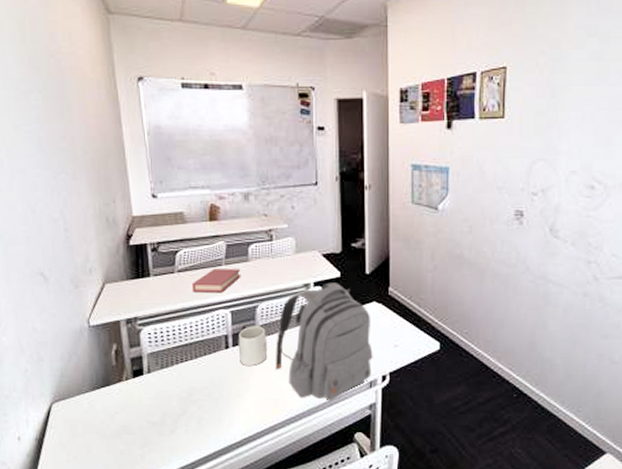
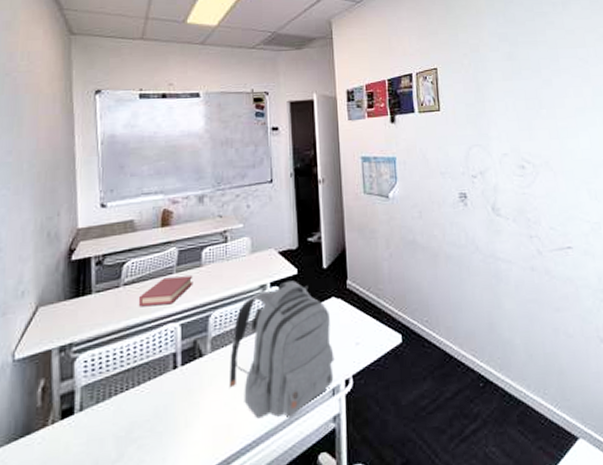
mug: present [238,326,268,367] -> none [187,338,221,388]

